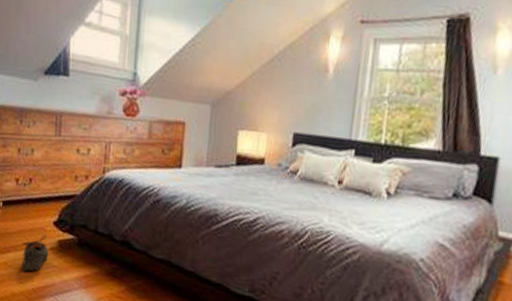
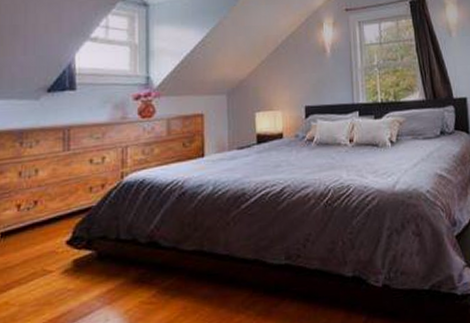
shoe: present [21,234,49,272] -> none [27,257,63,305]

